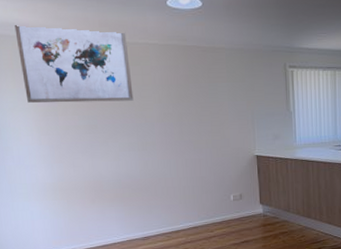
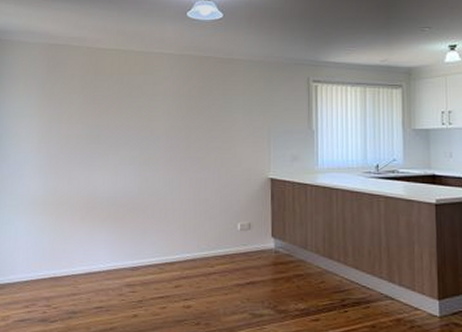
wall art: present [14,25,134,103] -> none [33,33,143,111]

